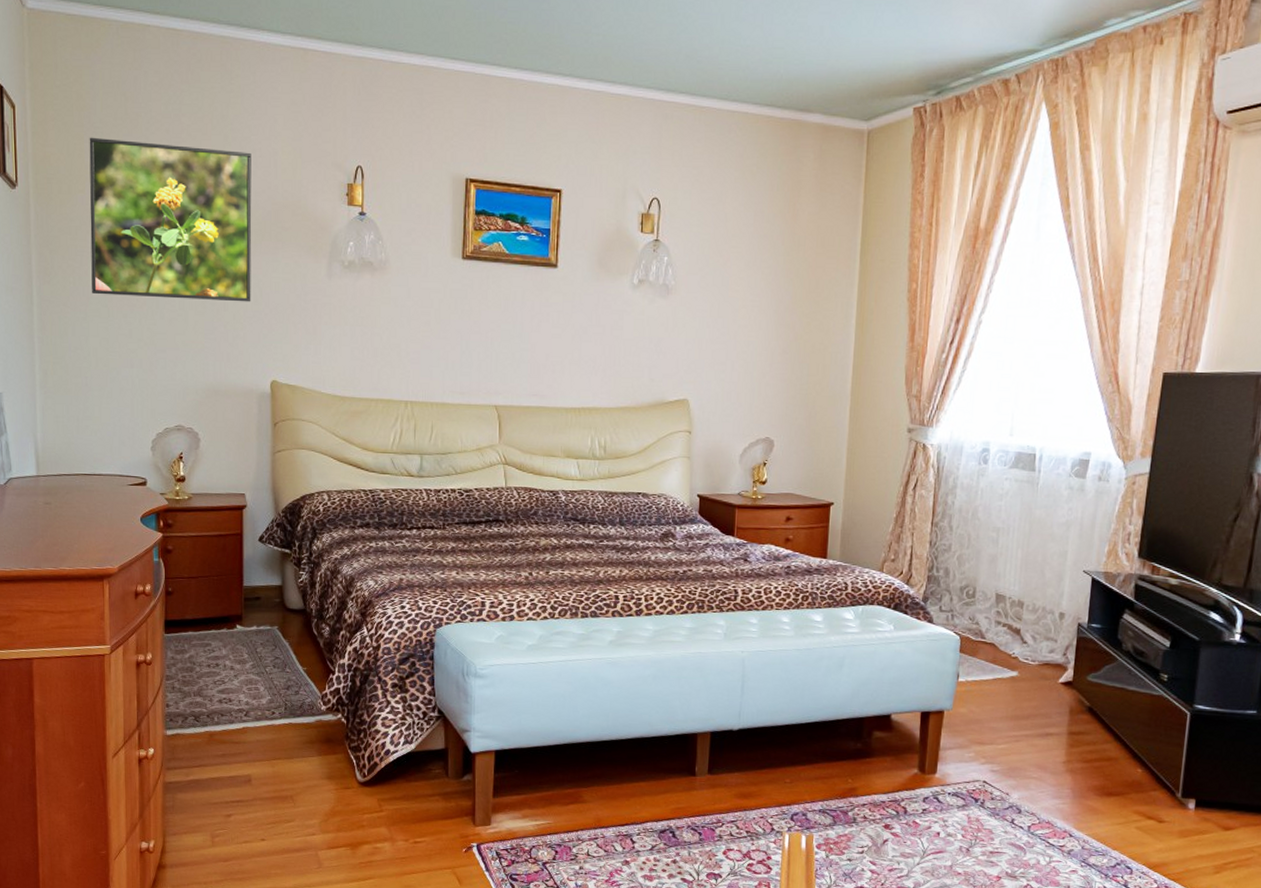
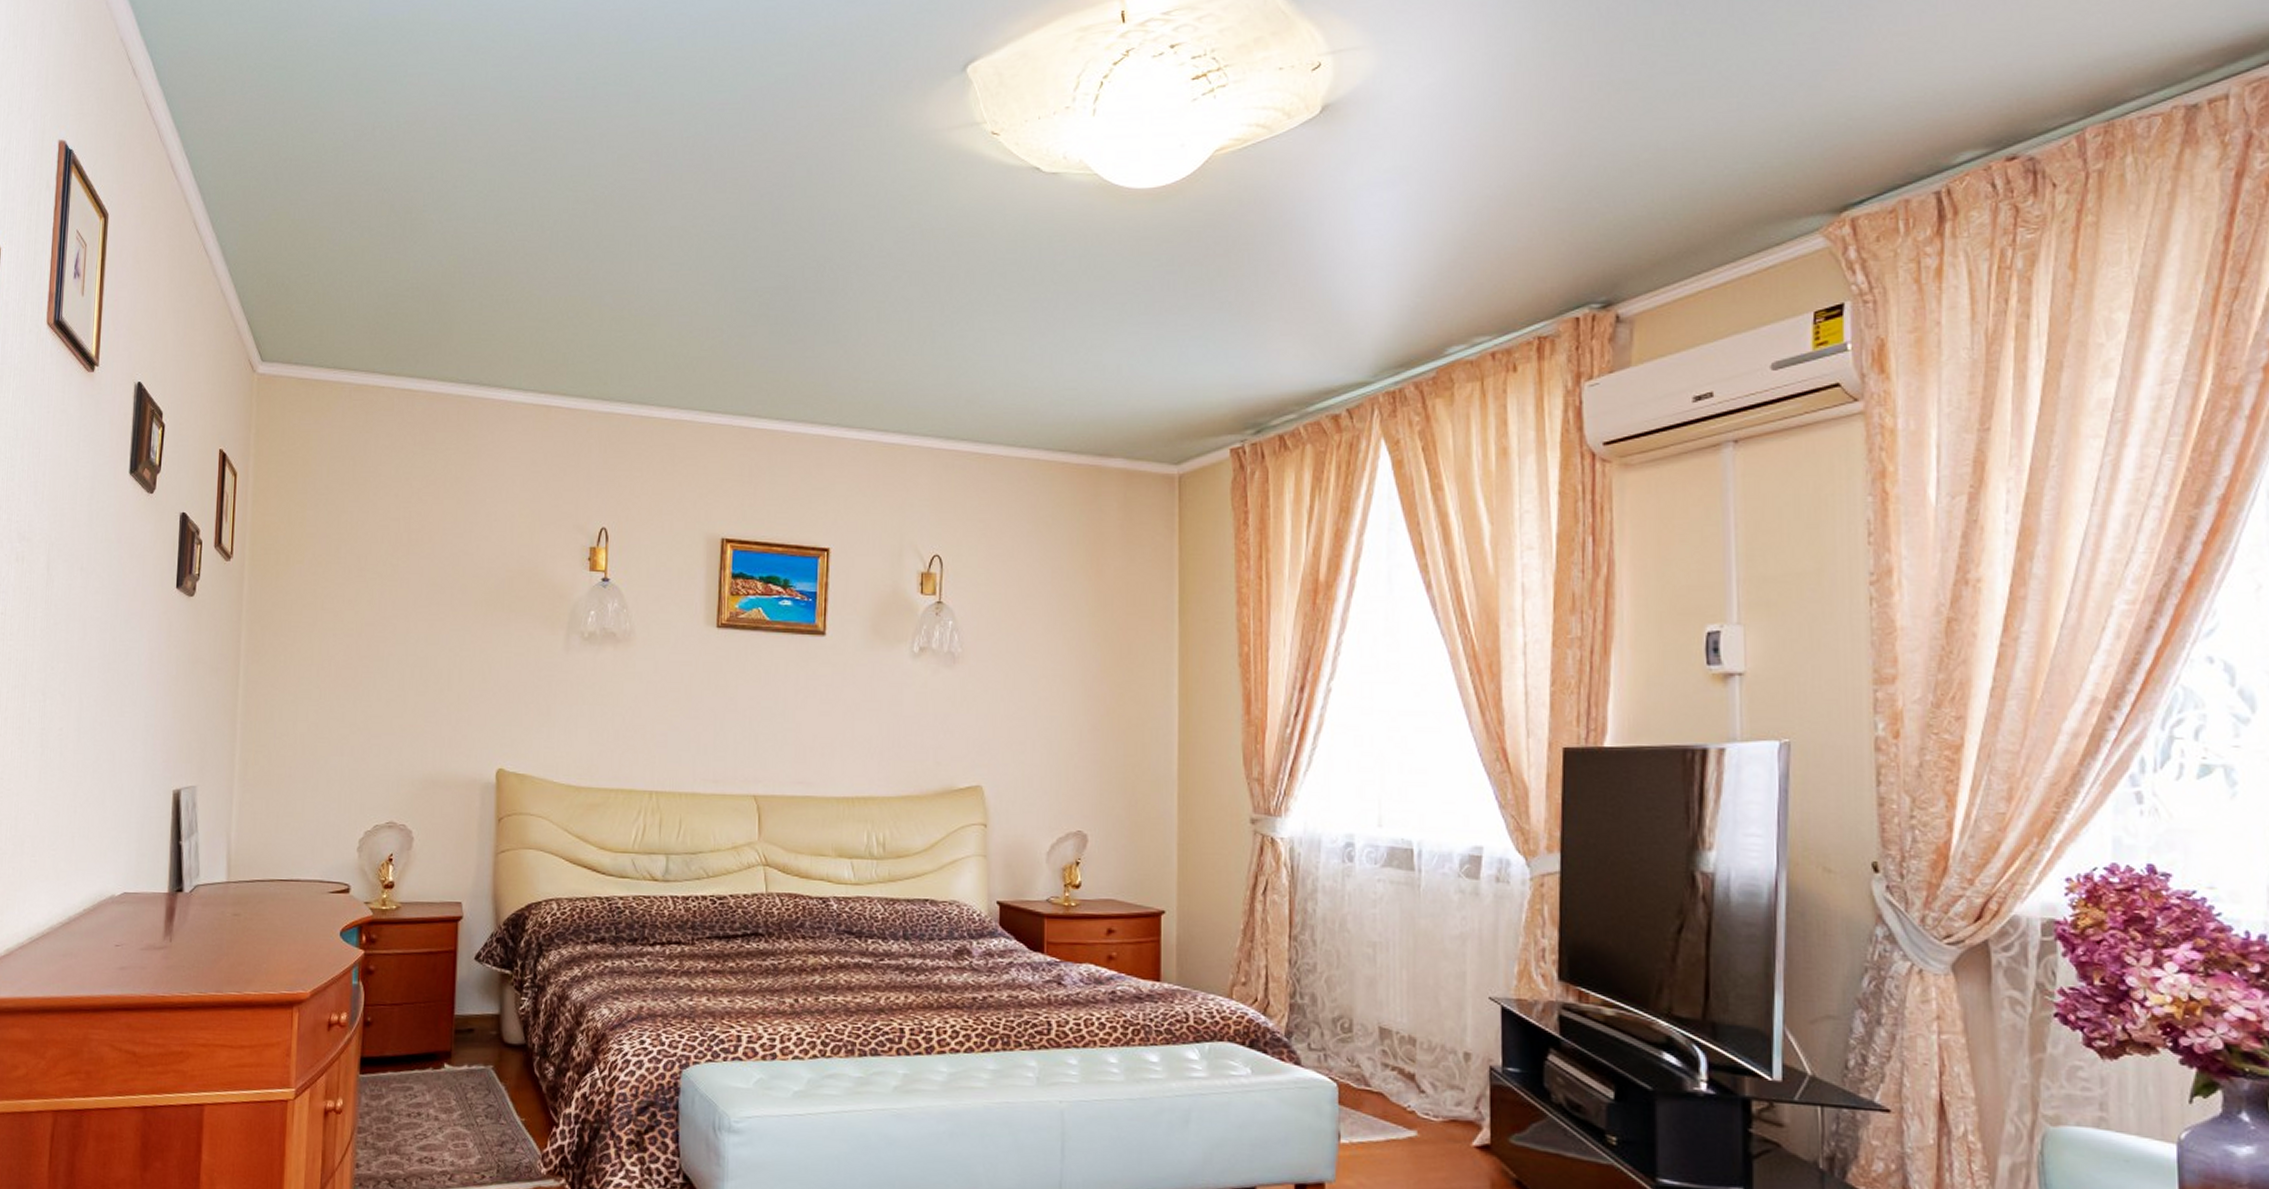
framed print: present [89,137,252,302] -> none [304,504,486,680]

